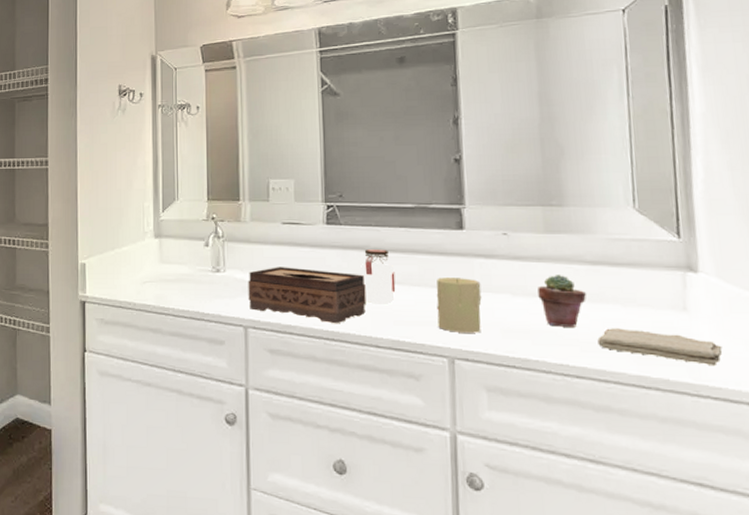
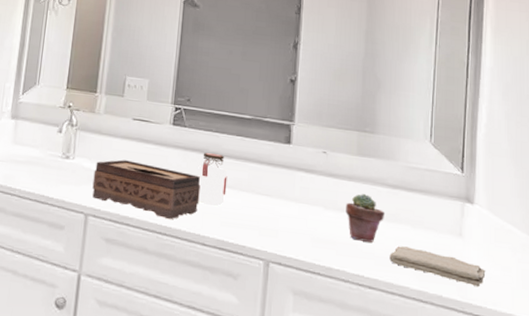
candle: present [436,277,482,333] -> none [259,186,300,240]

